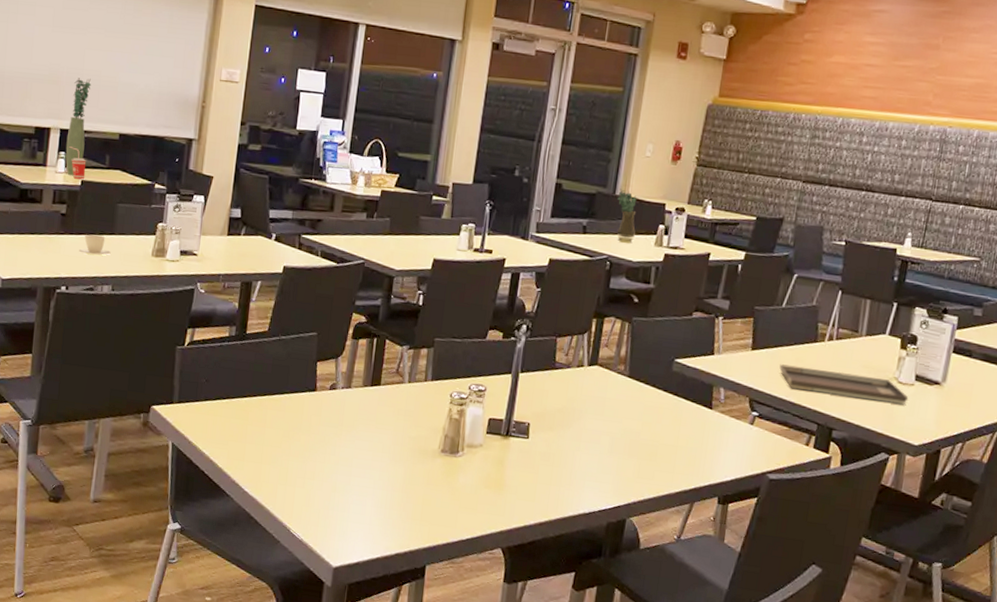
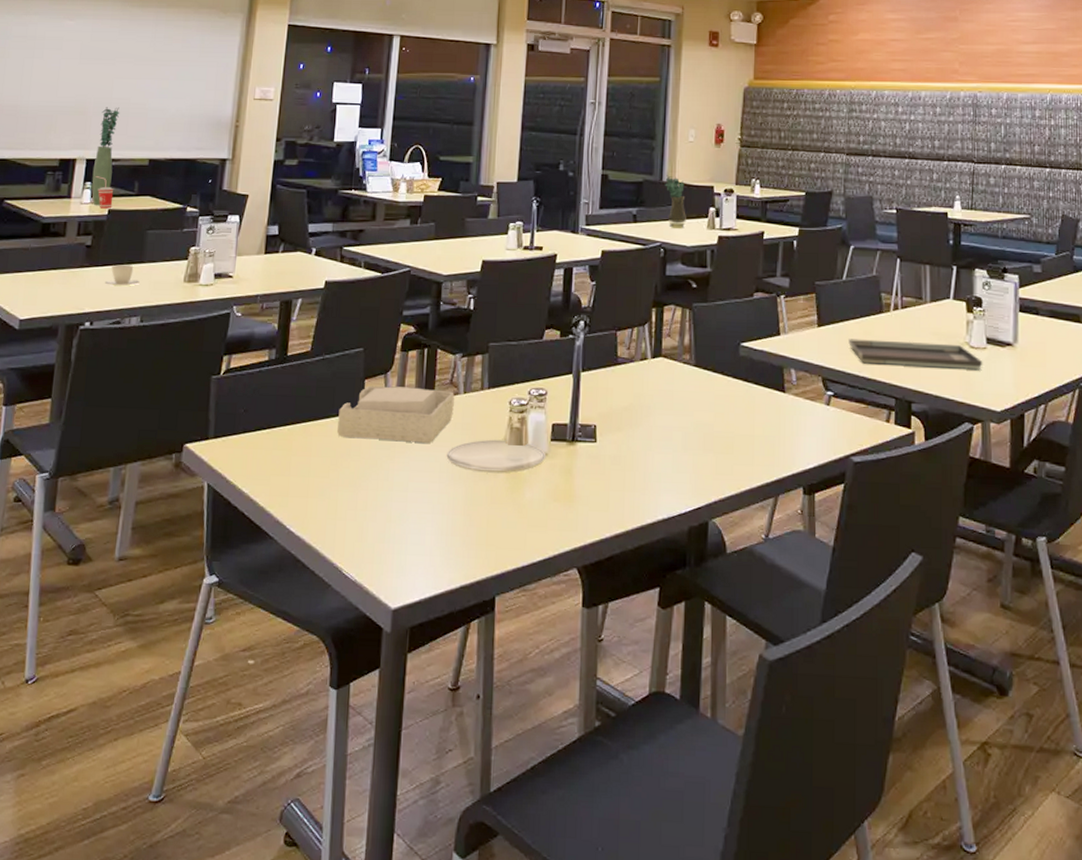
napkin holder: none [290,368,400,425] -> present [337,385,454,443]
plate: none [389,427,481,459] -> present [446,439,546,473]

